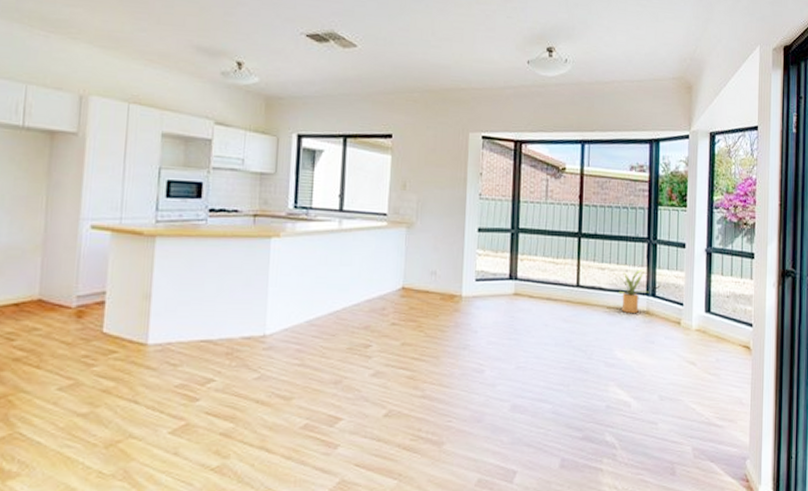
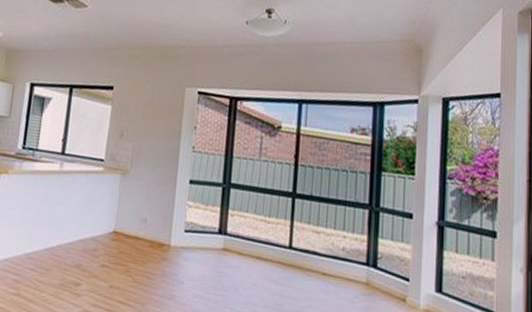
house plant: present [614,269,649,314] -> none [330,236,370,284]

